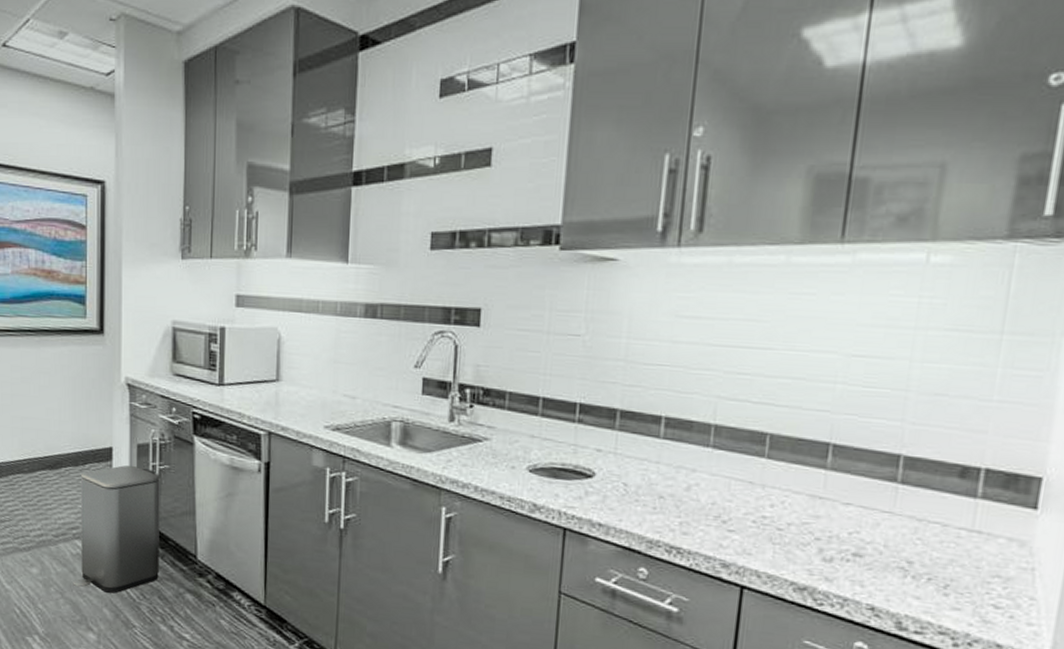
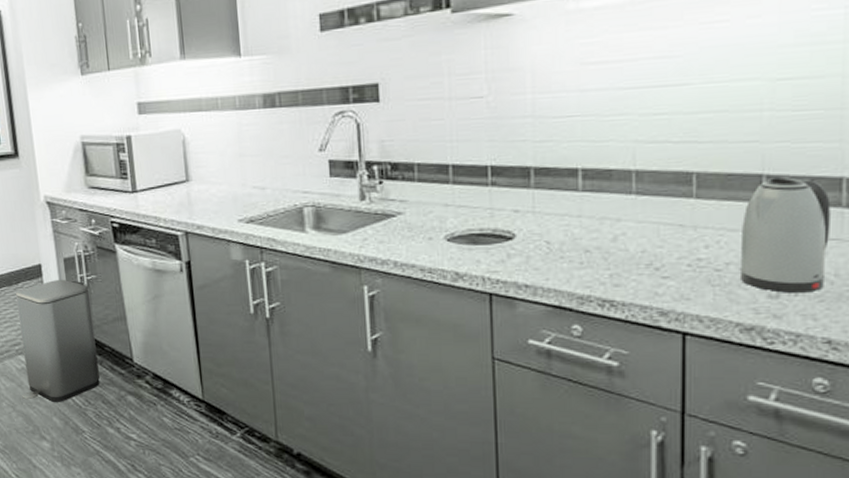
kettle: none [799,447,888,560] -> present [739,177,831,293]

